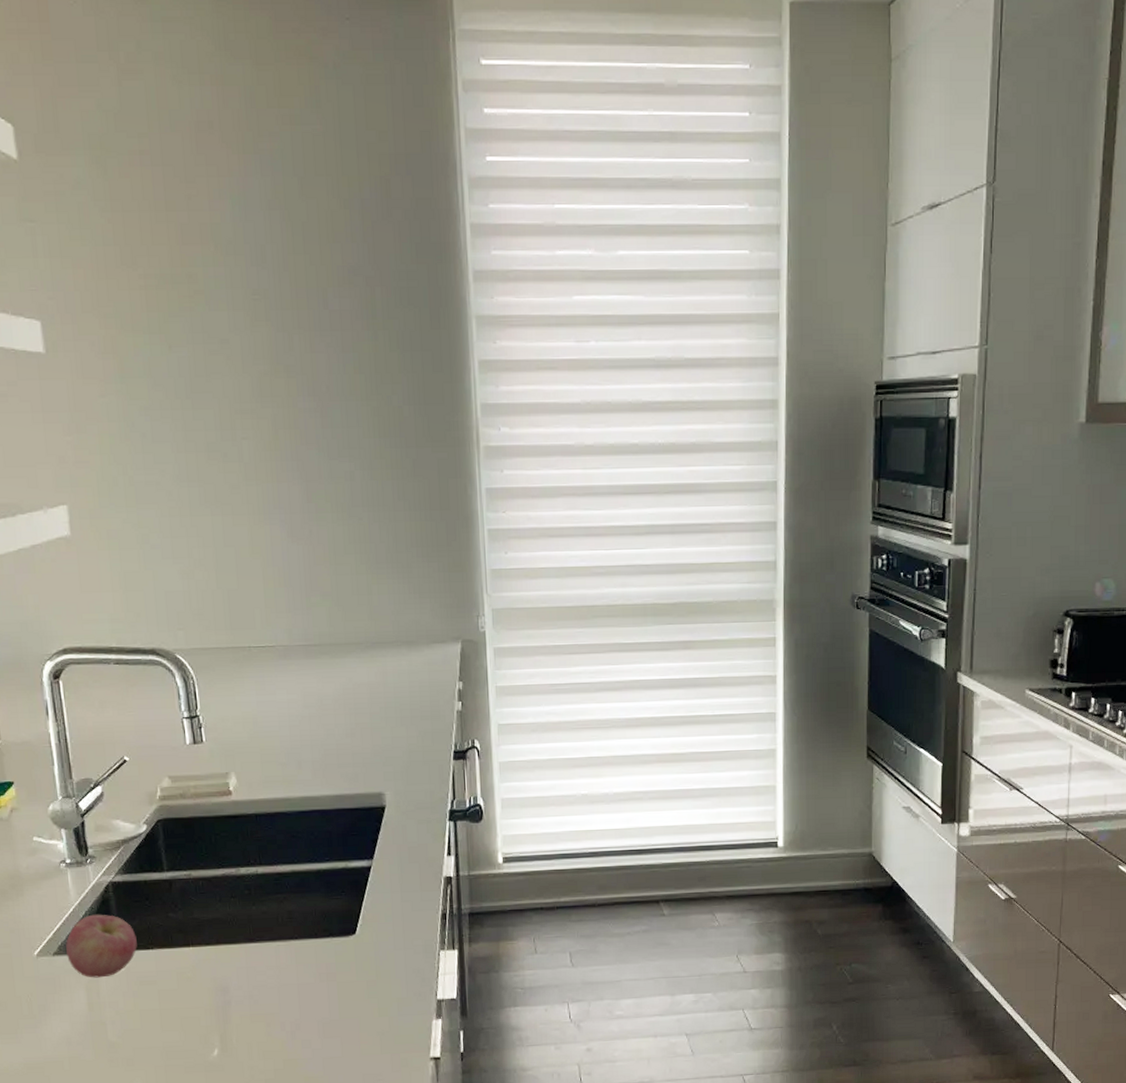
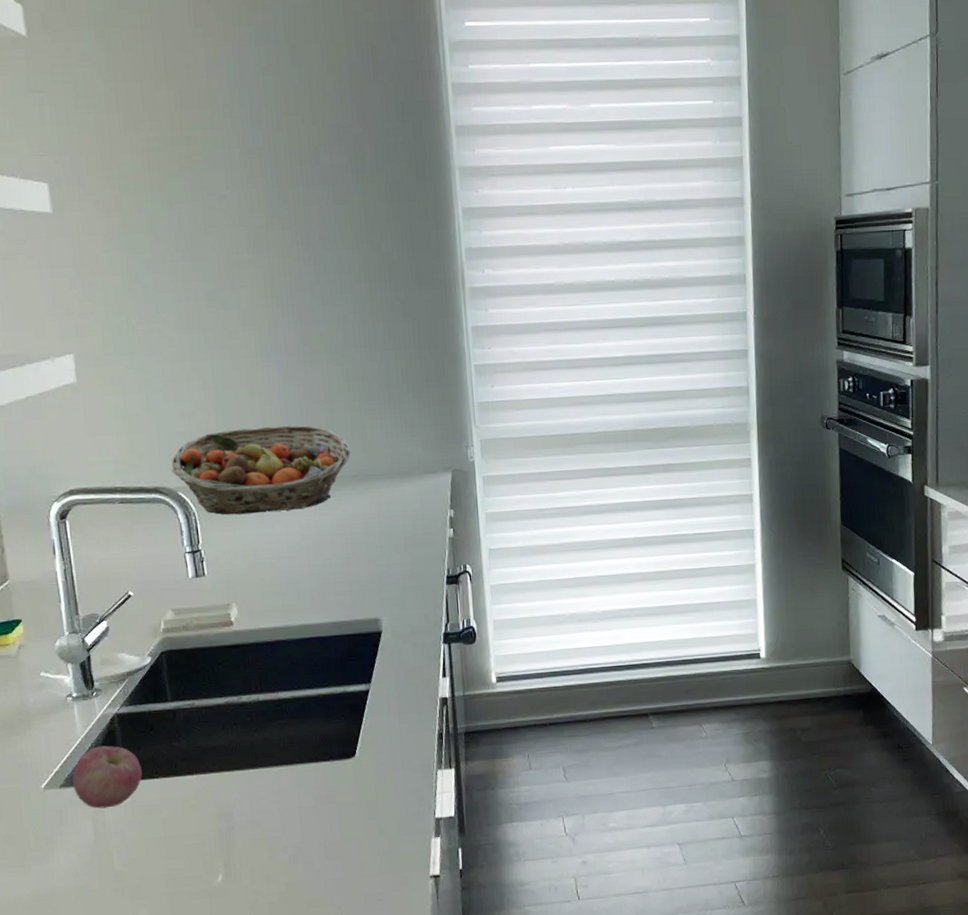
fruit basket: none [169,587,356,680] -> present [171,425,351,515]

